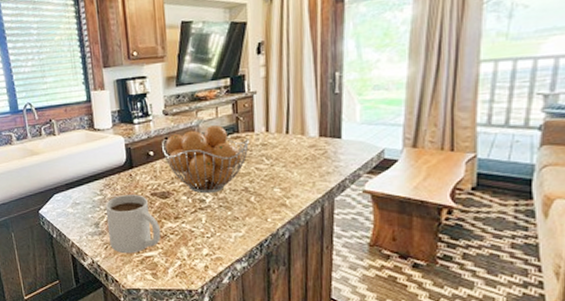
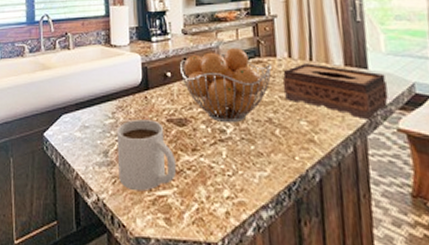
tissue box: none [259,136,358,185] -> present [282,63,388,121]

